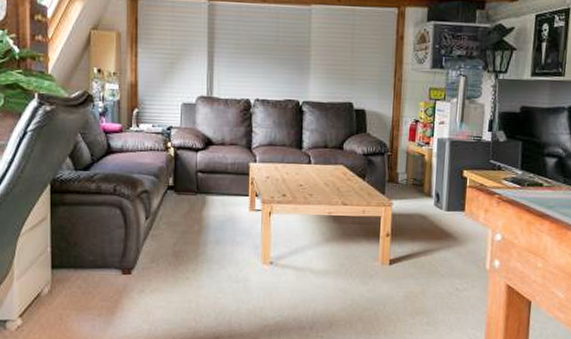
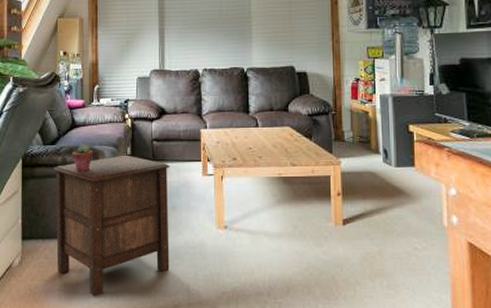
nightstand: none [85,185,215,326] -> present [52,155,170,296]
potted succulent: none [107,171,131,201] -> present [71,144,93,172]

